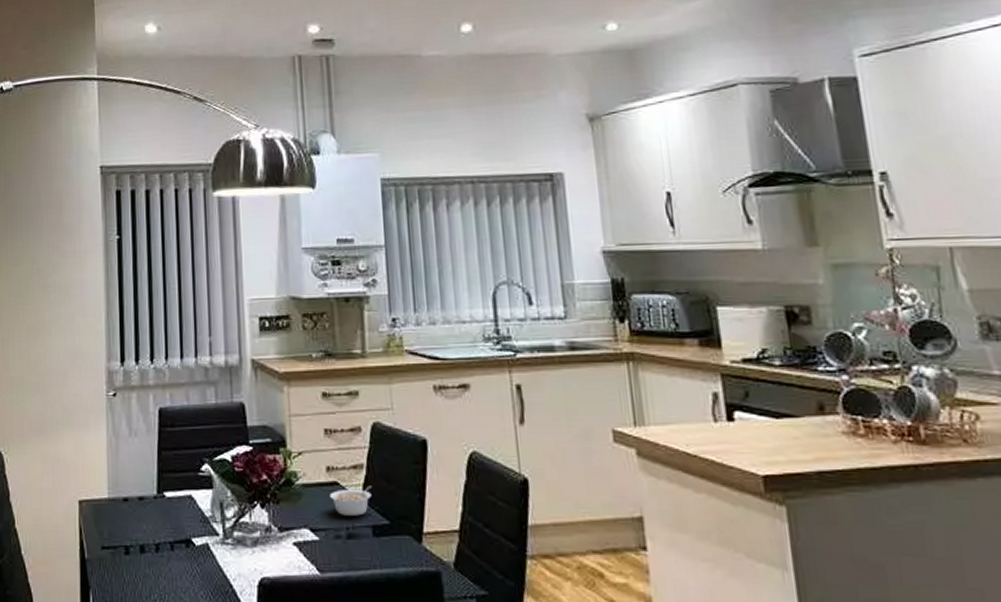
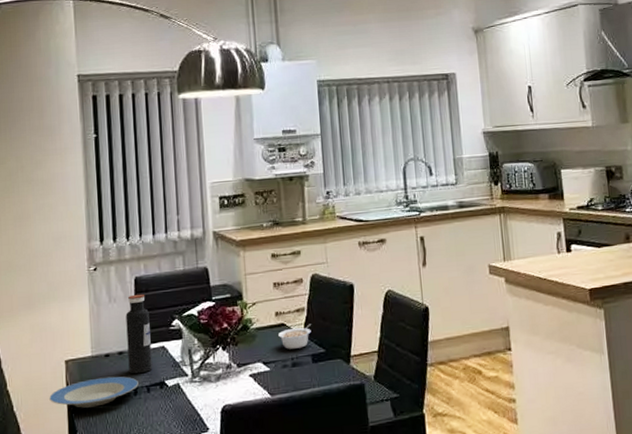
plate: none [60,525,161,561] -> present [49,376,139,408]
water bottle: none [148,429,177,526] -> present [125,294,152,374]

